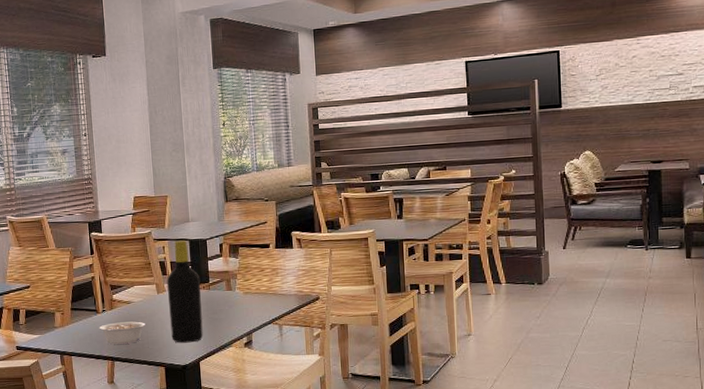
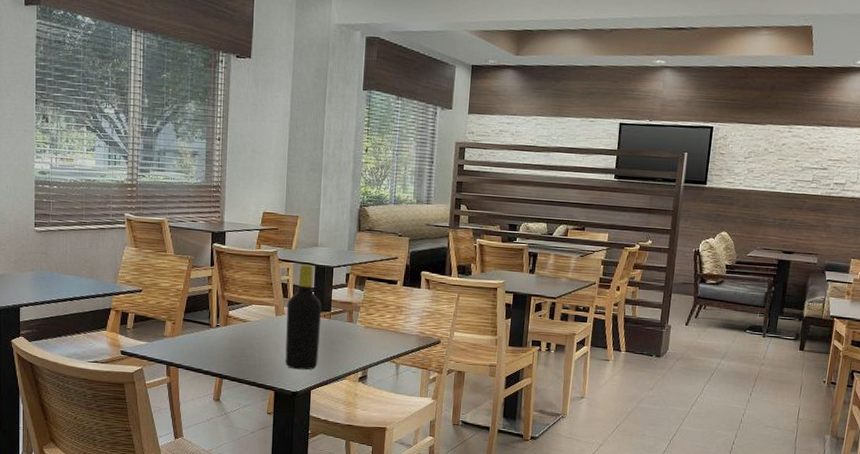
legume: present [99,321,145,345] -> none [210,339,259,363]

